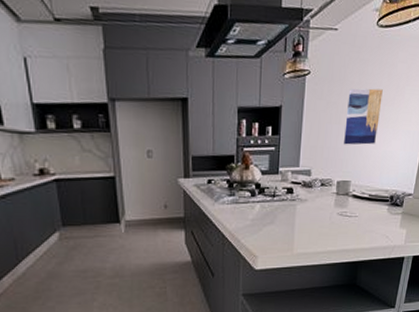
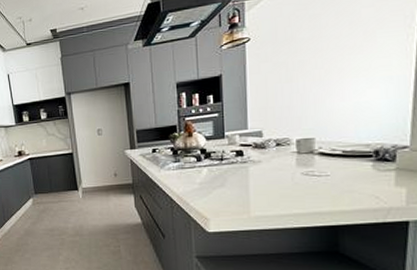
wall art: present [344,88,383,145] -> none [299,39,345,102]

